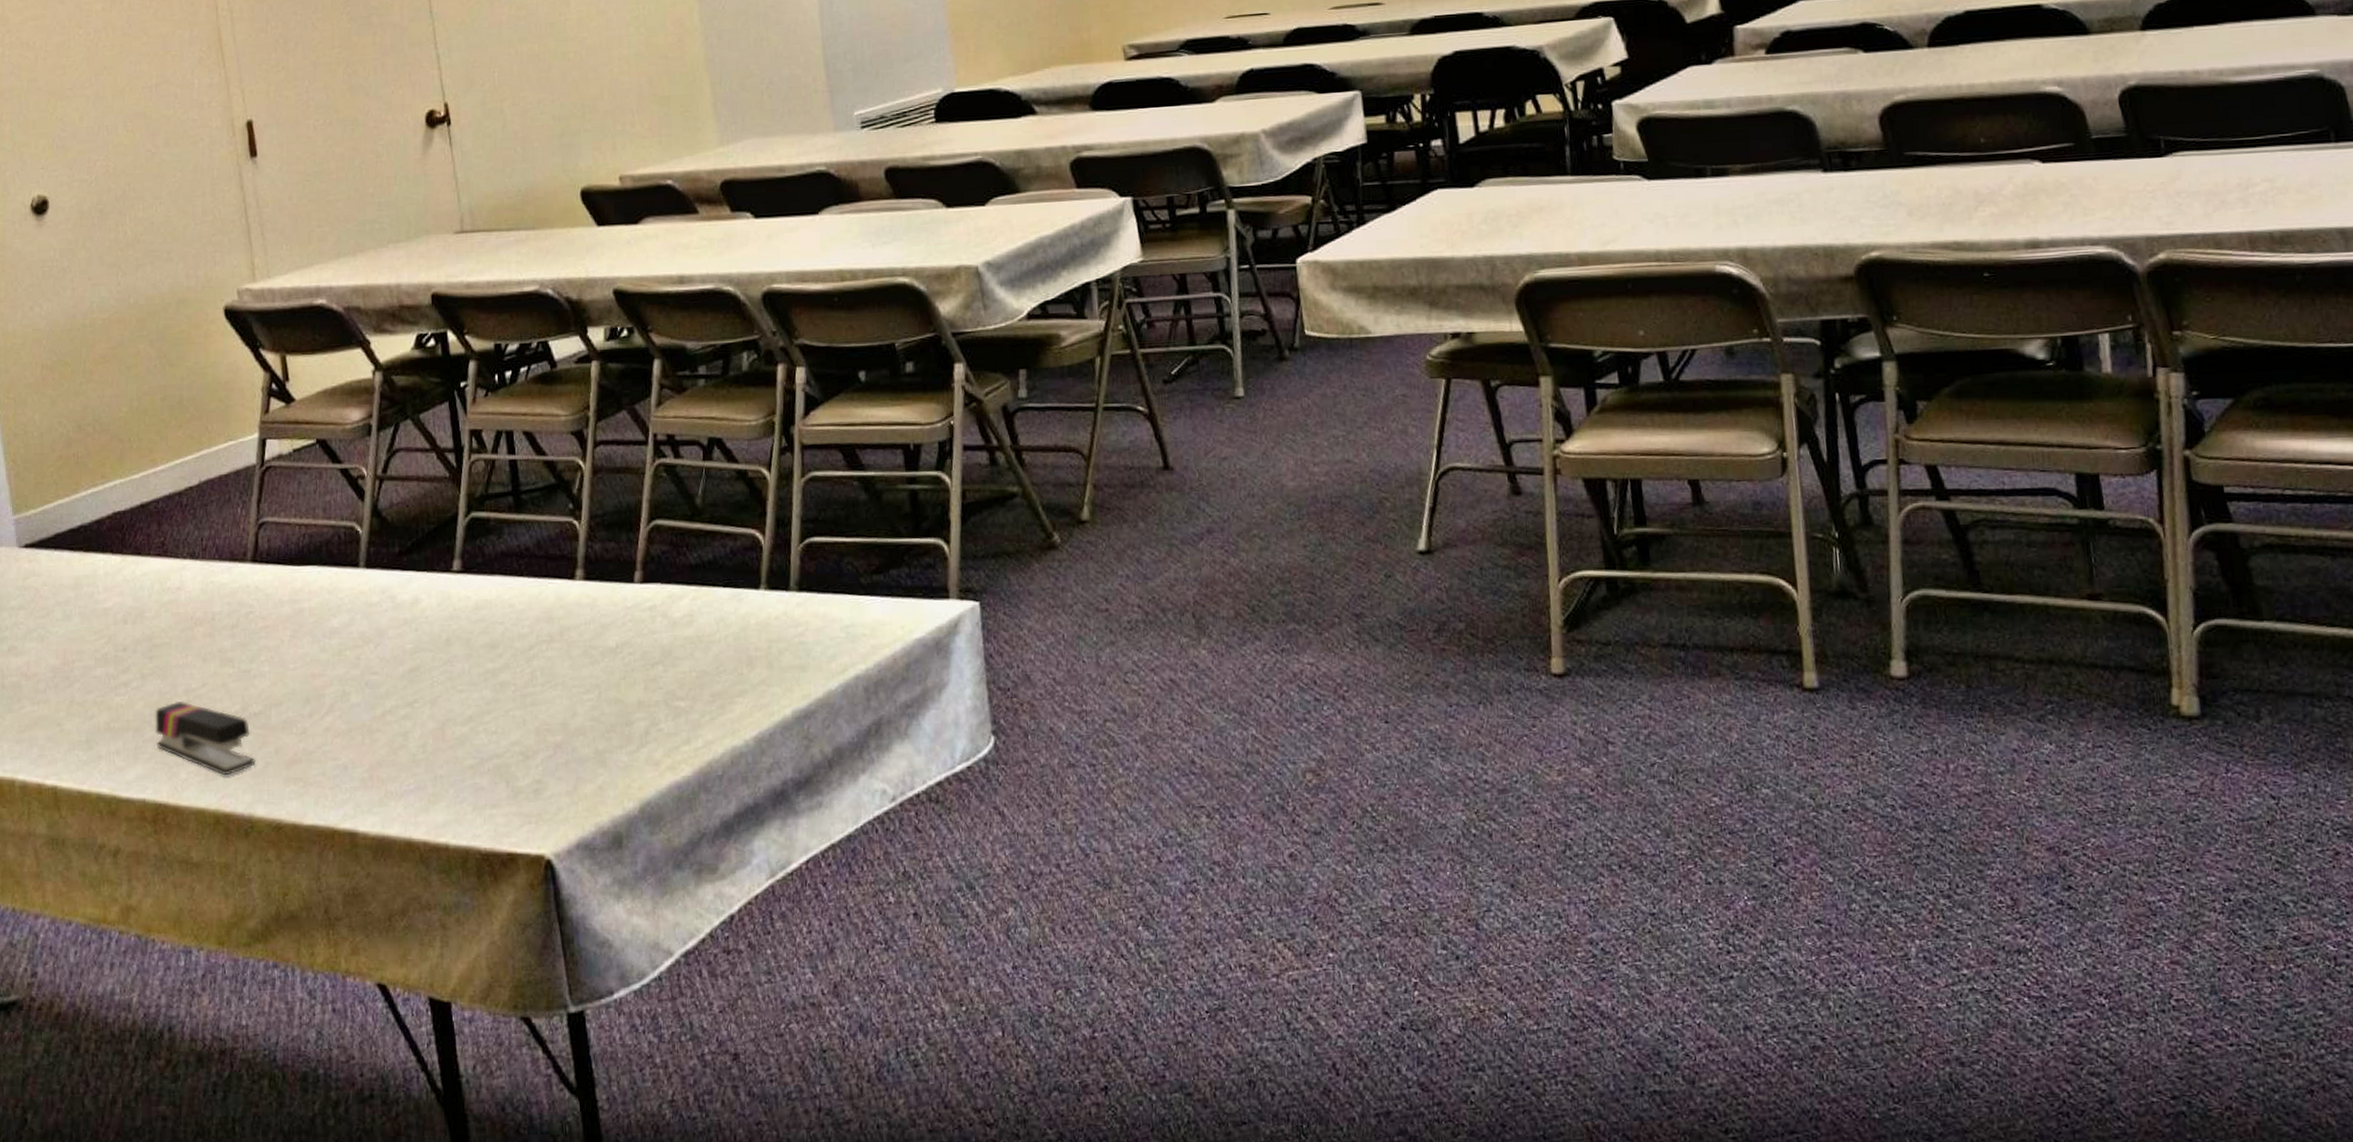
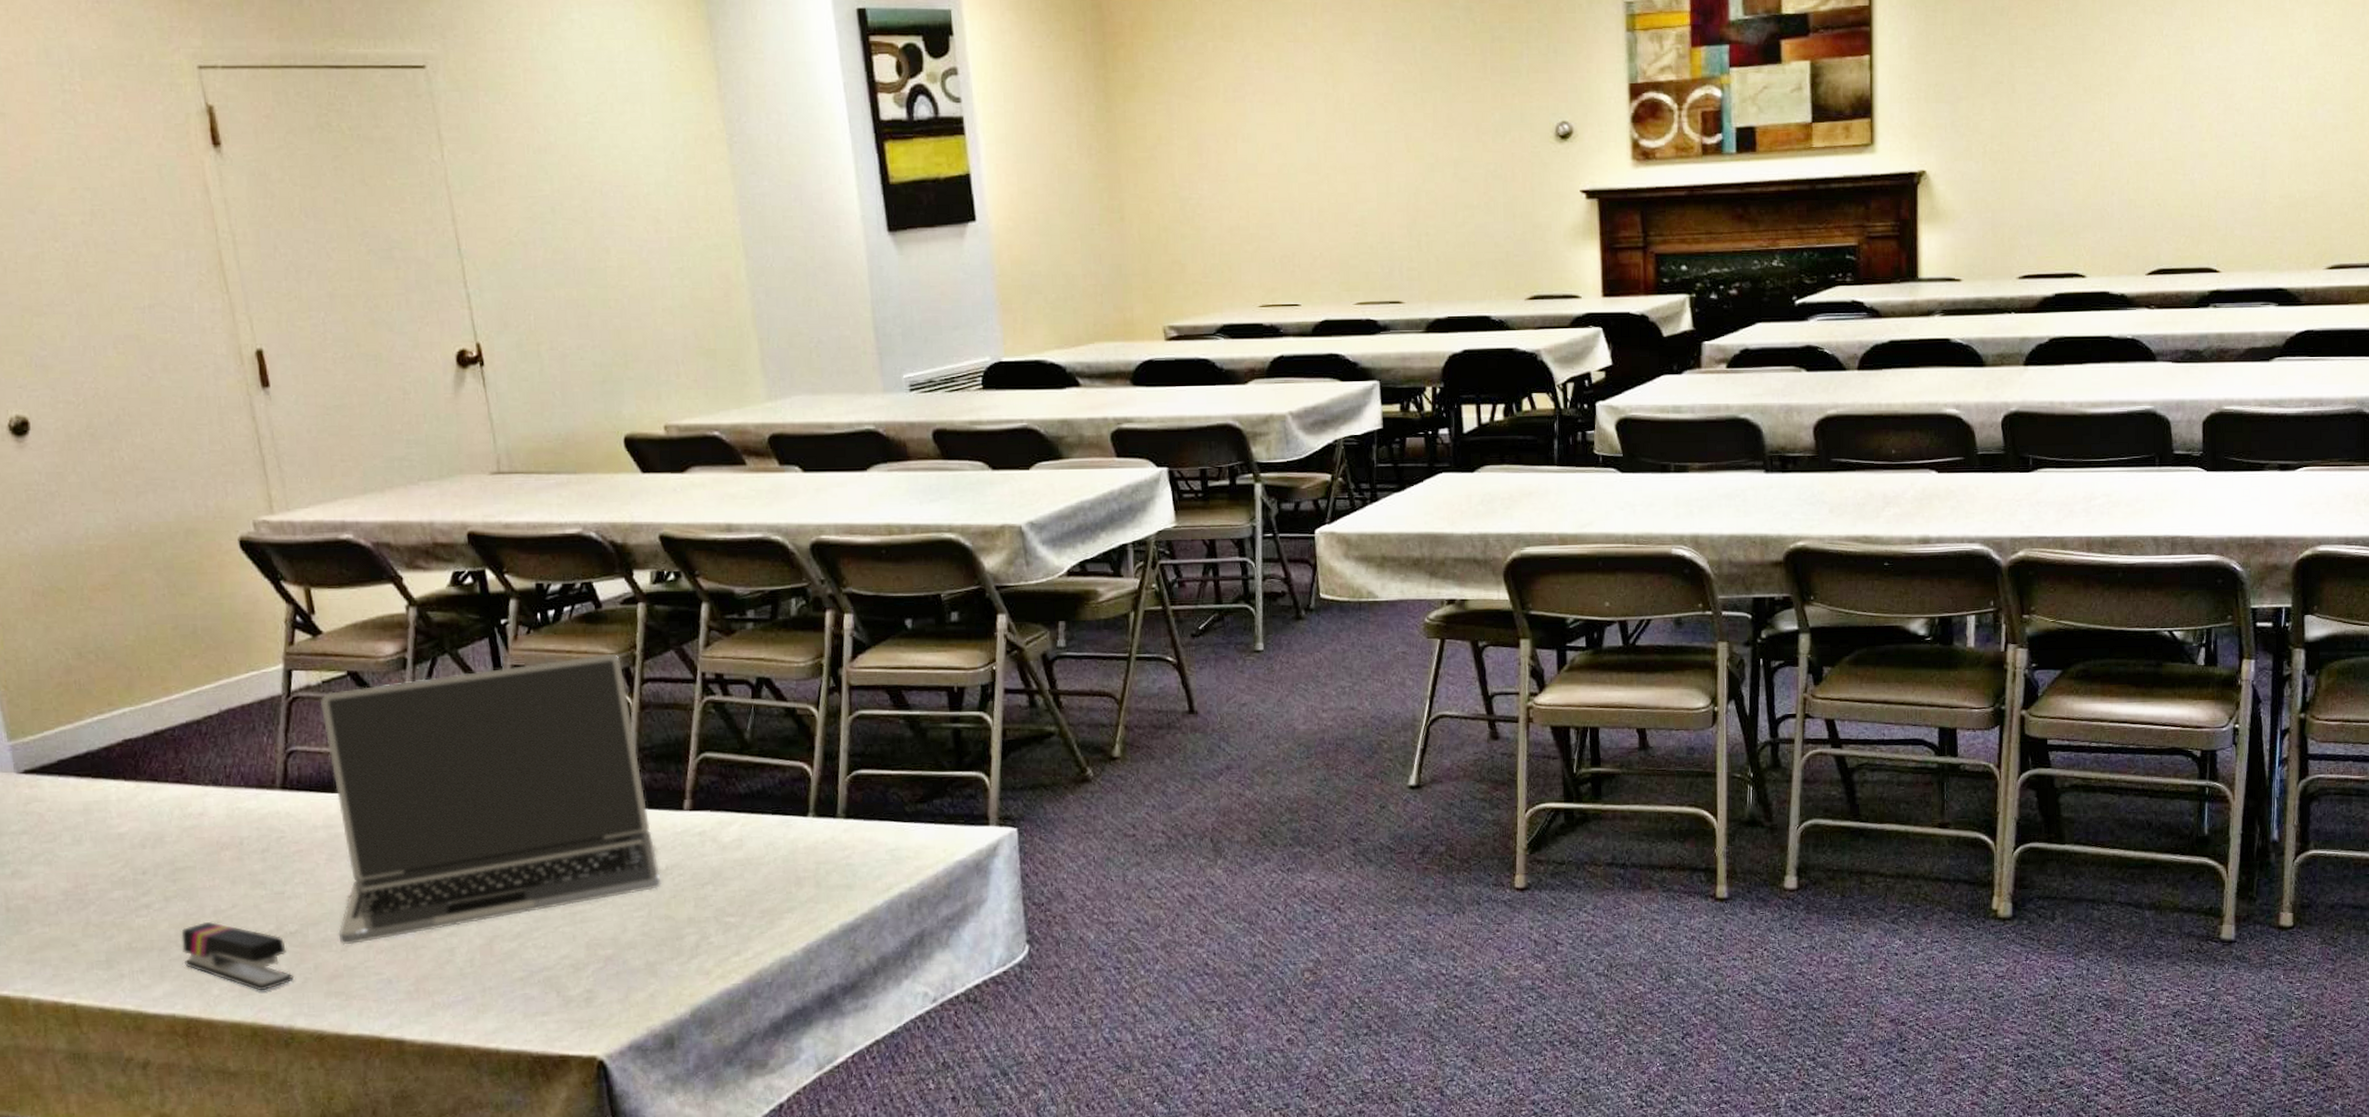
laptop: none [290,415,611,728] -> present [320,653,661,945]

